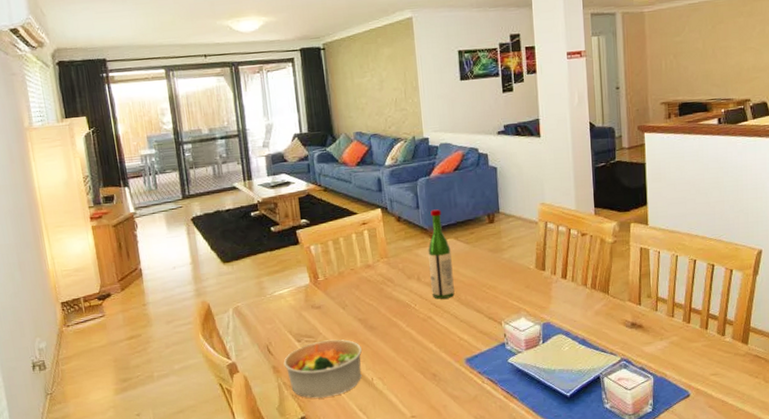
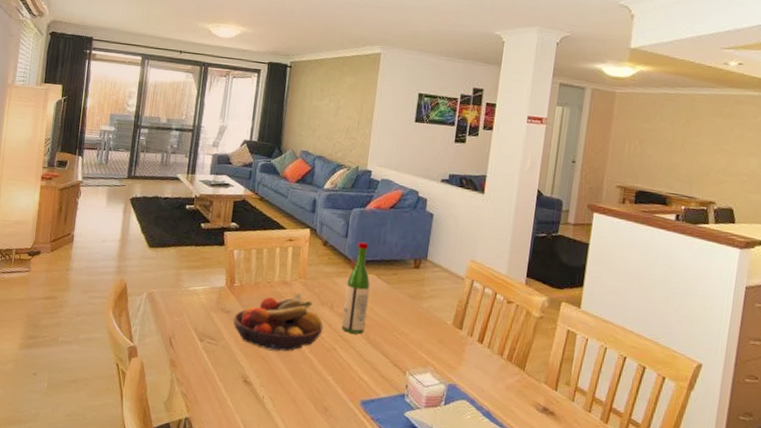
bowl: present [283,339,362,398] -> none [181,345,260,404]
fruit bowl: none [325,273,415,334] -> present [233,293,323,352]

